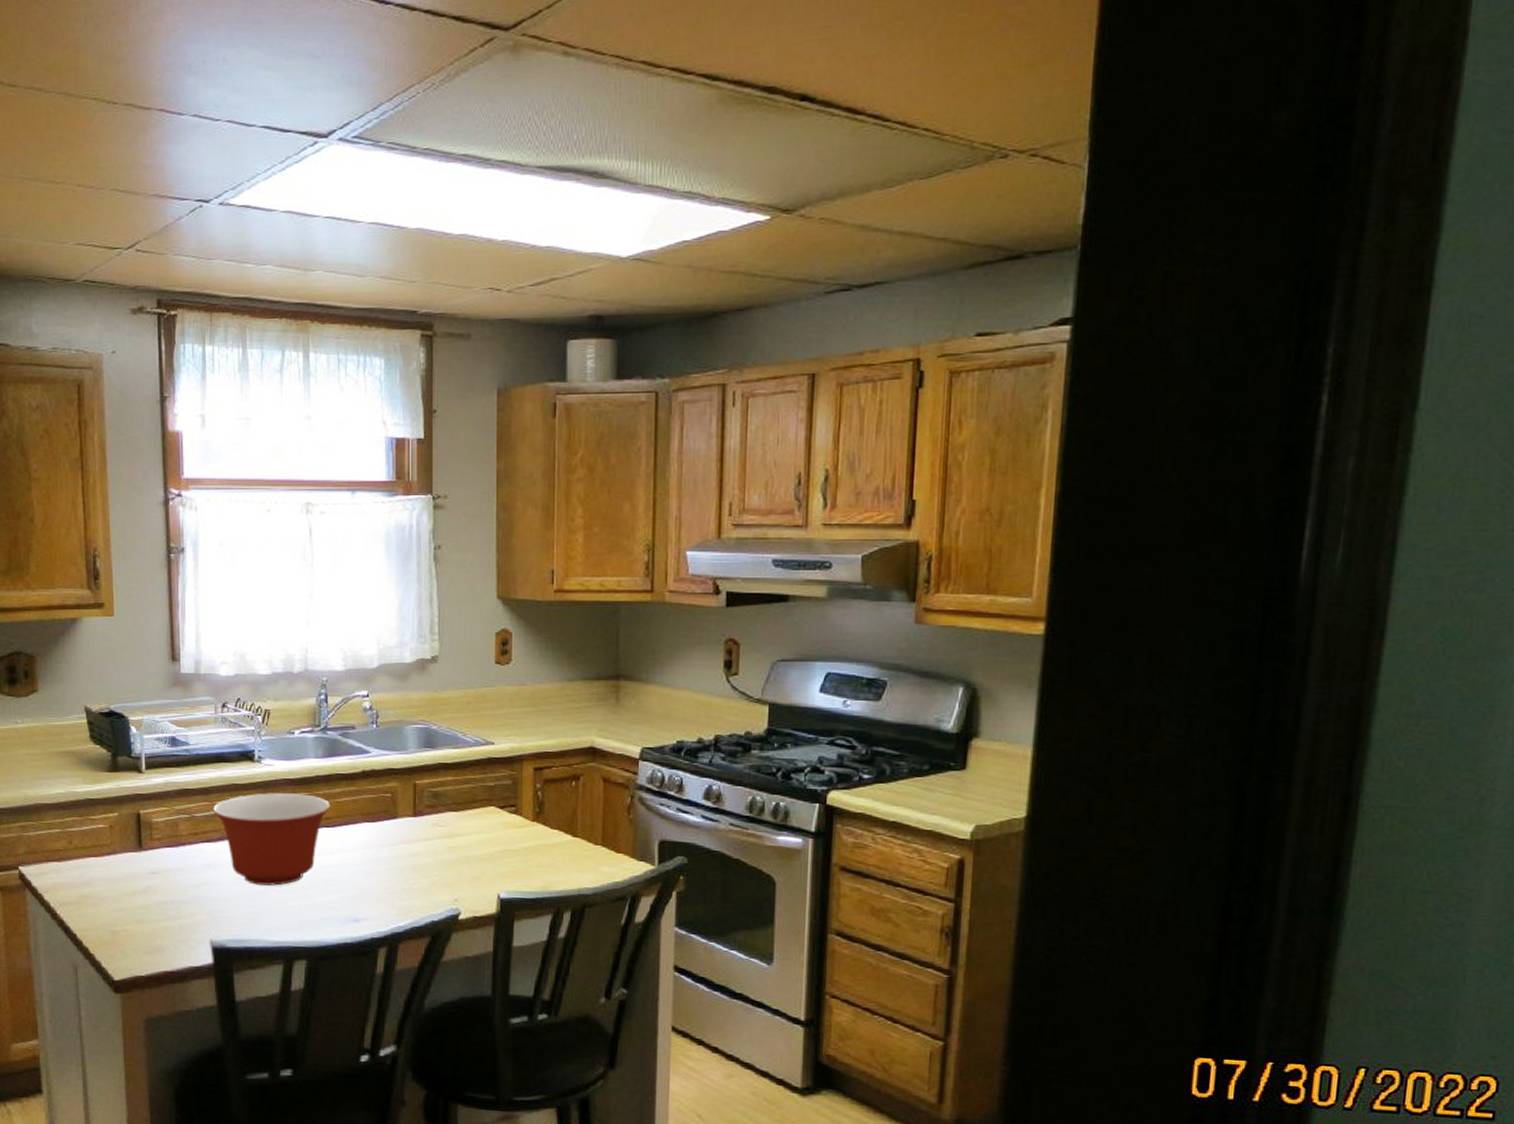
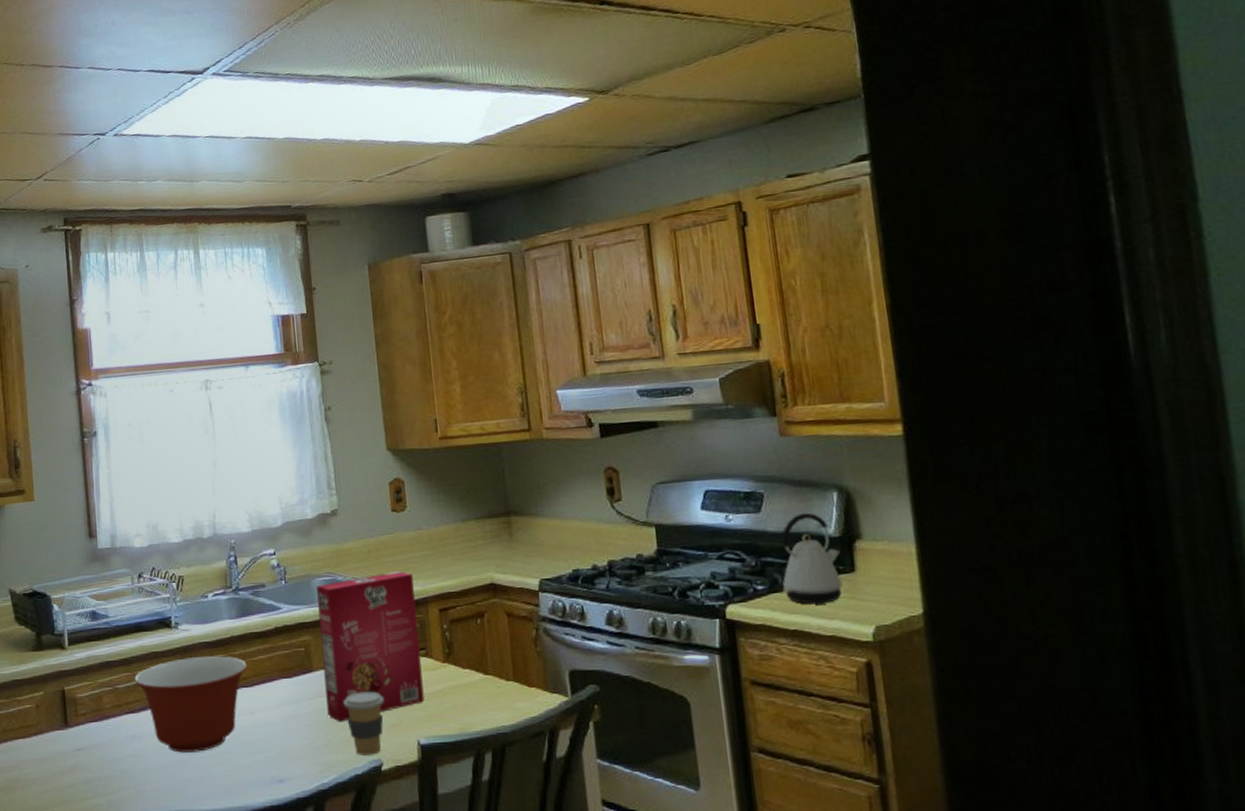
cereal box: none [409,726,510,870] -> present [316,571,425,722]
coffee cup: none [426,842,468,904] -> present [343,691,385,755]
kettle: none [888,705,954,799] -> present [781,512,843,605]

